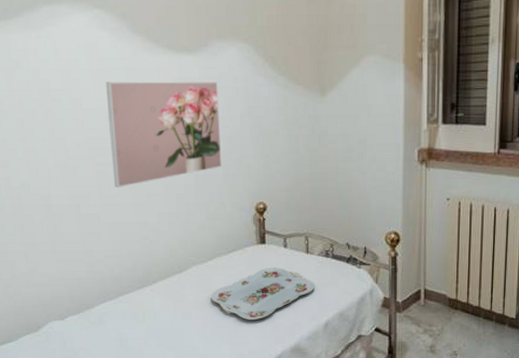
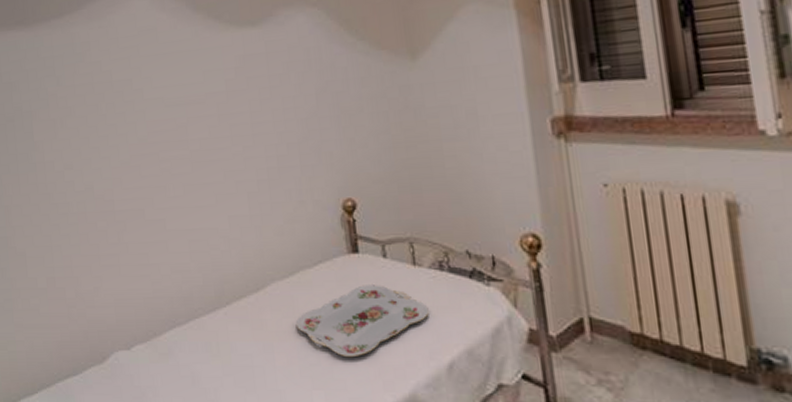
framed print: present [106,81,222,187] -> none [167,55,299,187]

